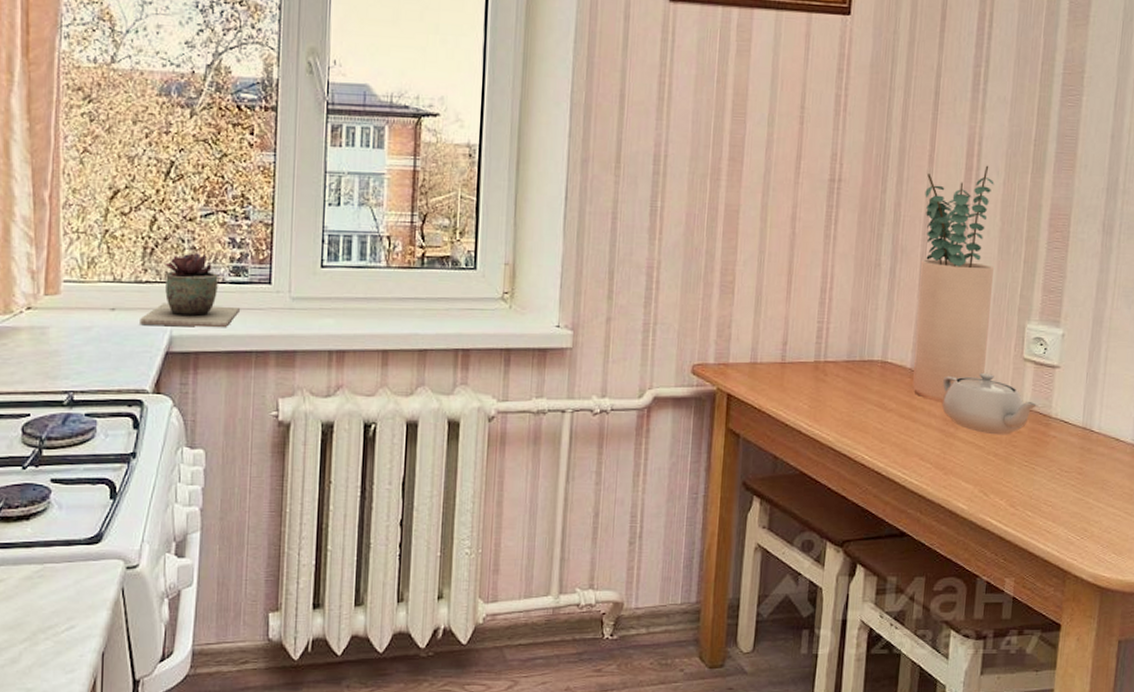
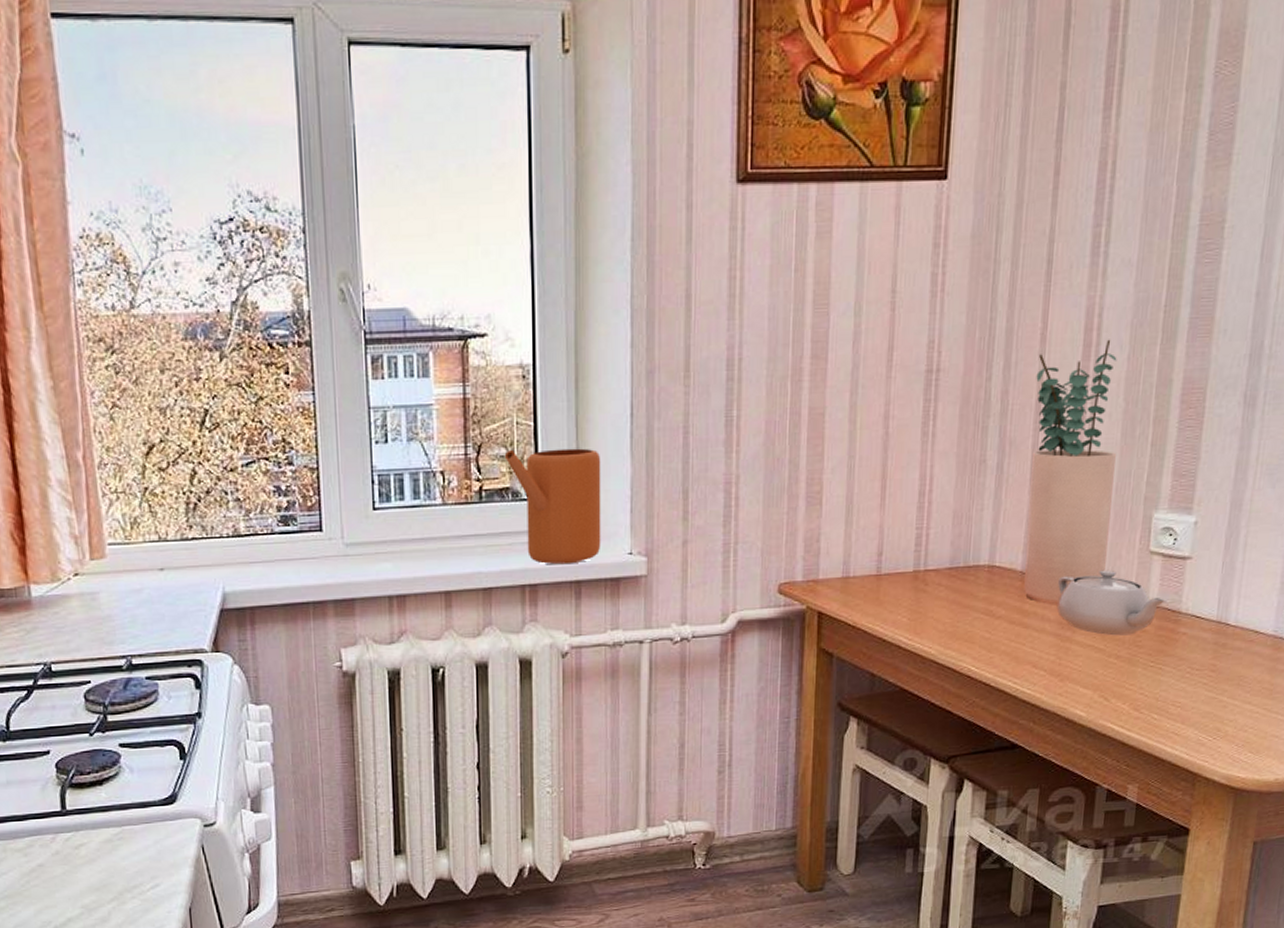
succulent plant: present [140,253,241,328] -> none [190,504,294,583]
watering can: none [447,222,536,333] -> present [504,448,601,565]

